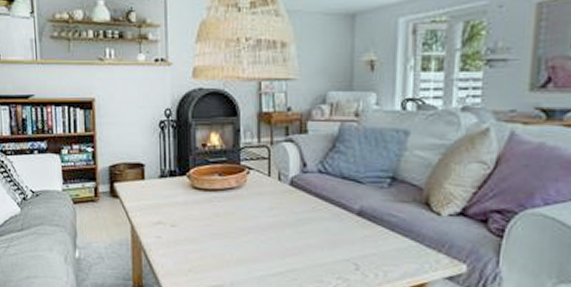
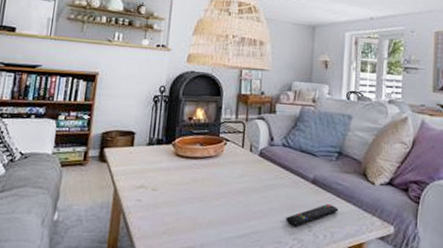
remote control: none [327,238,393,264] -> present [286,203,339,226]

